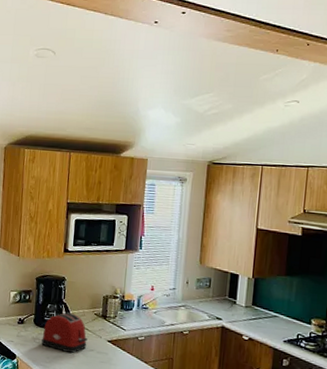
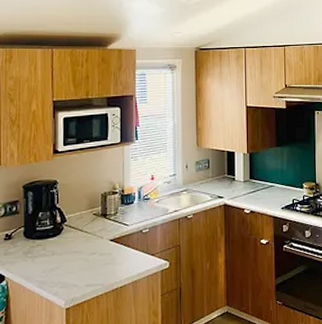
toaster: present [41,312,87,354] -> none [35,217,87,262]

